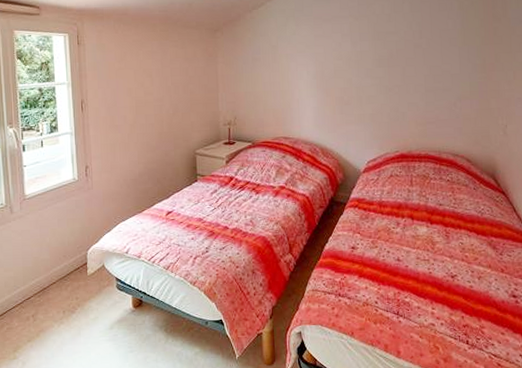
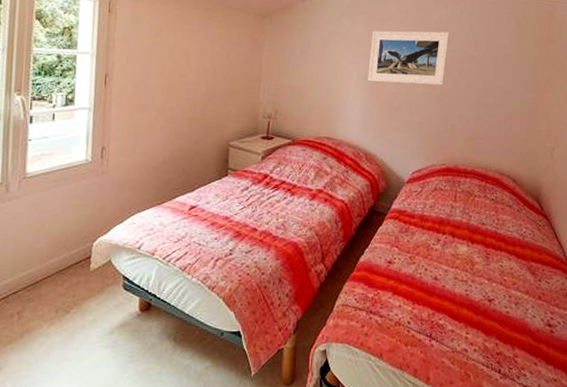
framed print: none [317,23,393,81] -> present [367,30,450,86]

